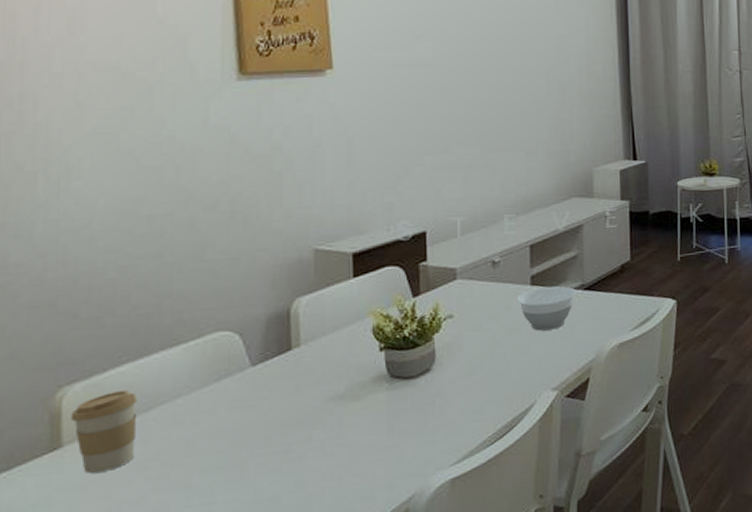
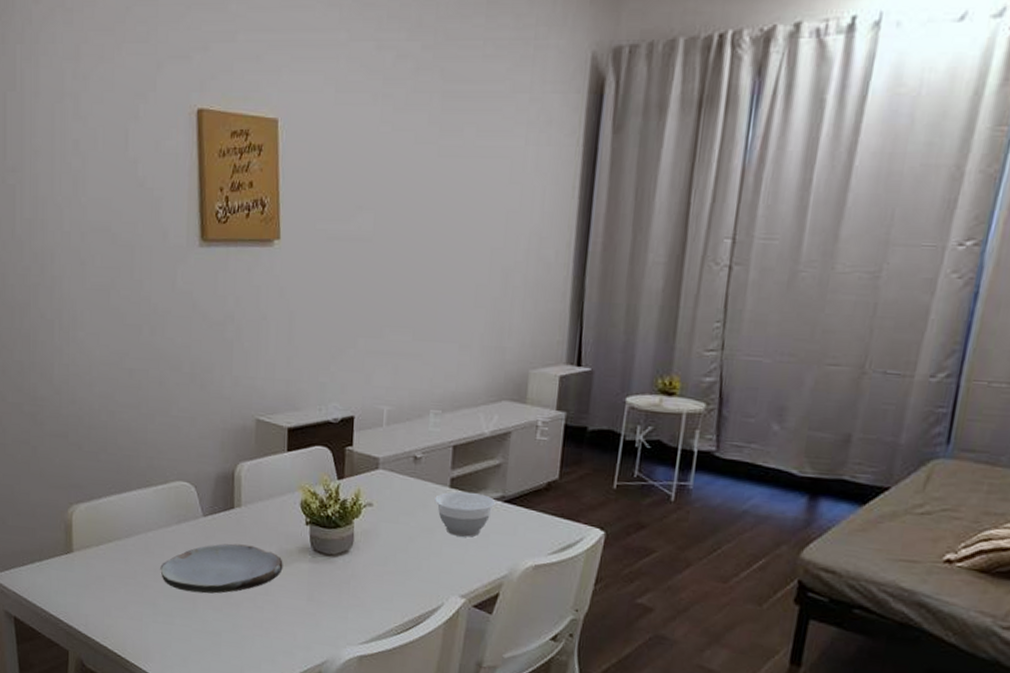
coffee cup: present [71,389,138,474] -> none [78,515,122,579]
plate: none [194,386,355,460] -> present [160,543,283,594]

